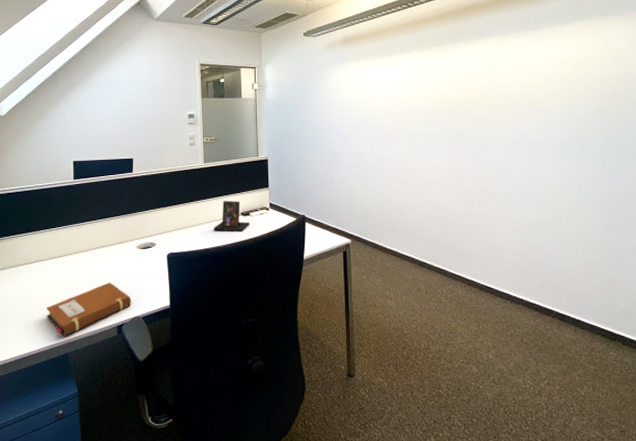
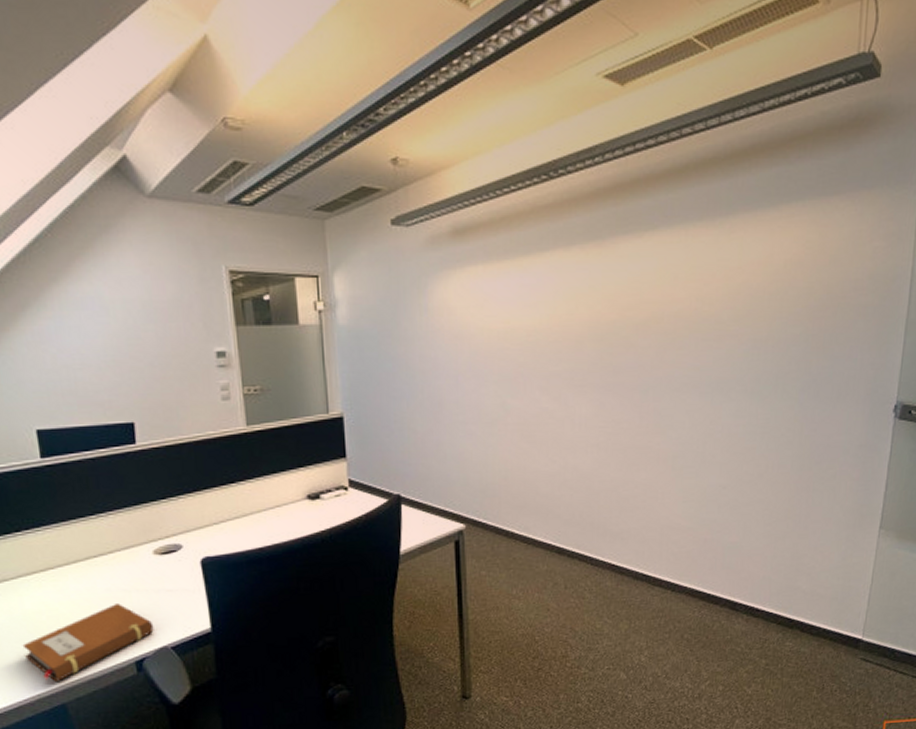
photo frame: present [214,200,250,233] -> none [268,478,322,524]

